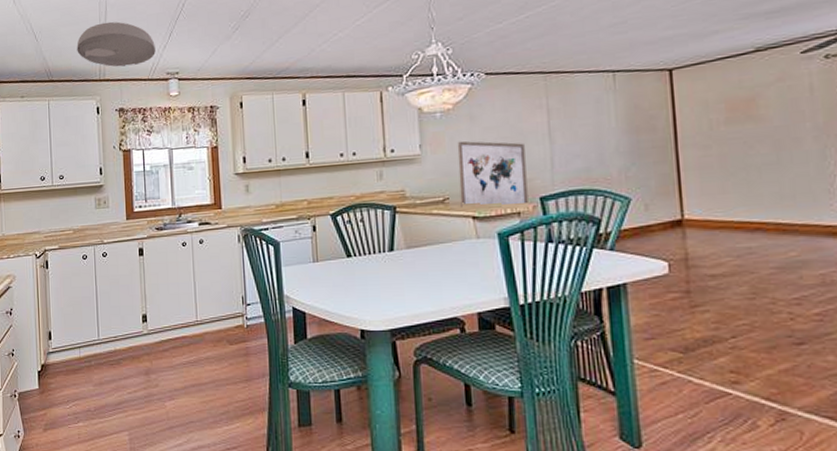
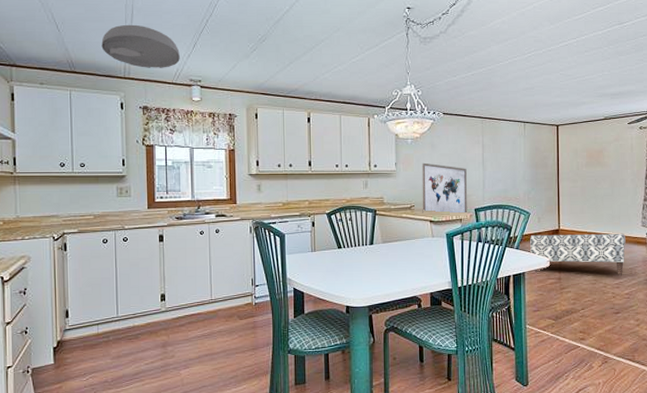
bench: none [632,220,810,286] -> present [530,233,626,275]

